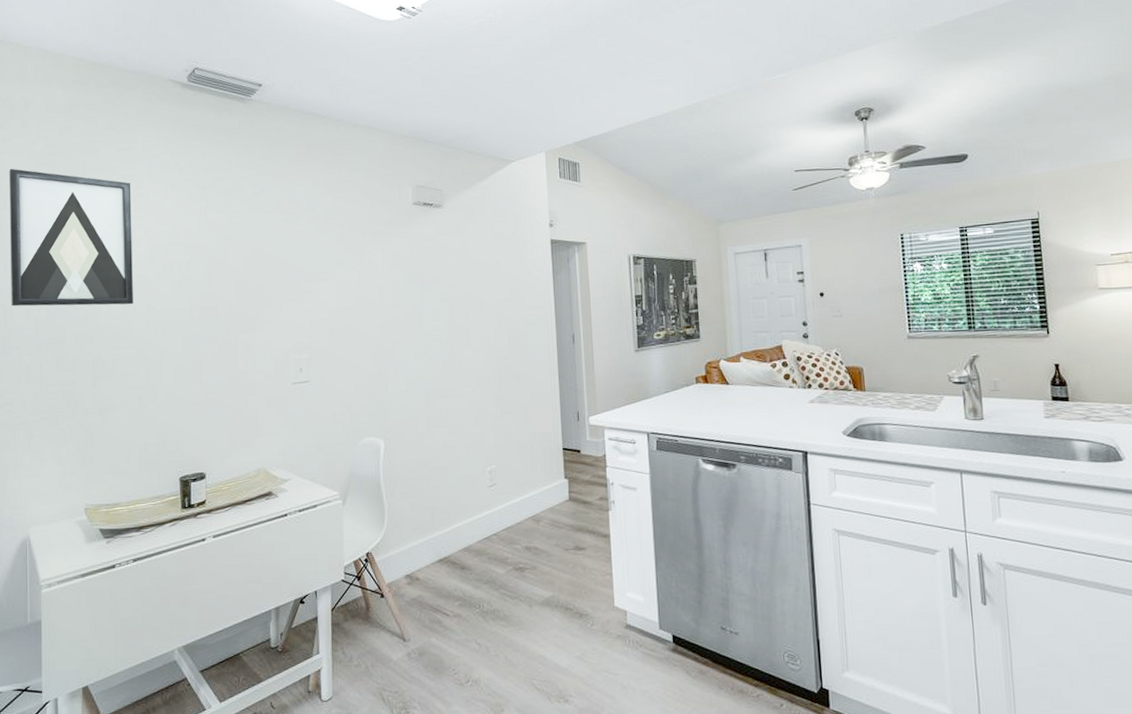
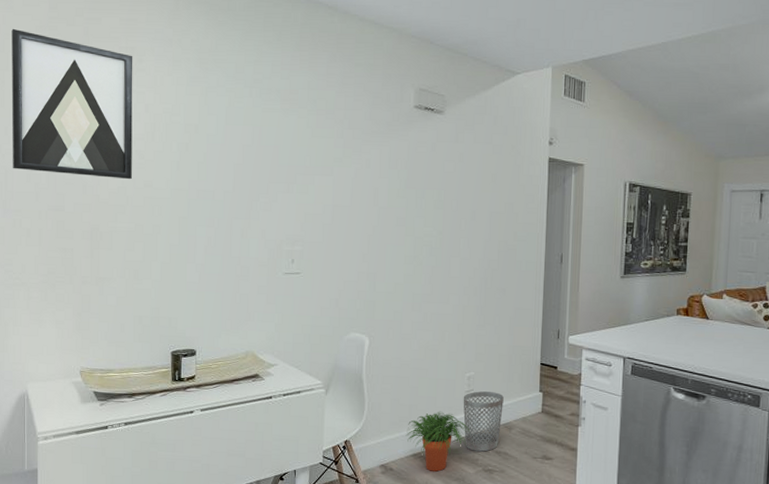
potted plant: none [429,510,496,576] -> present [405,411,470,472]
wastebasket: none [486,484,529,549] -> present [463,391,504,452]

